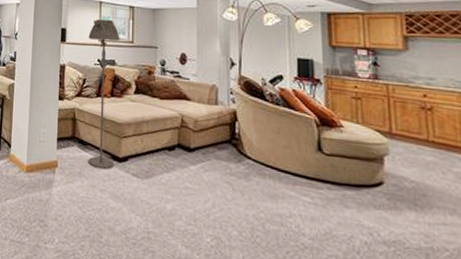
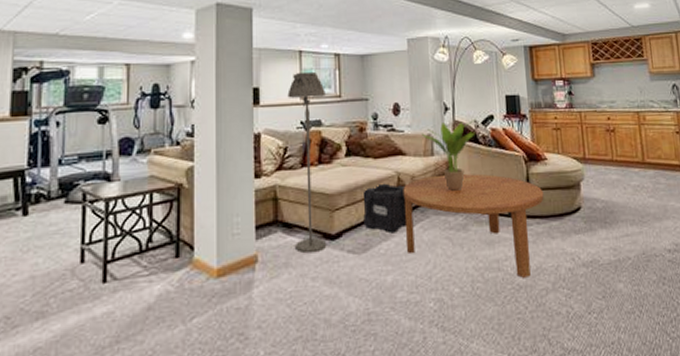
speaker: none [148,121,189,168] -> present [362,183,408,234]
coffee table: none [186,123,338,240] -> present [403,174,544,278]
potted plant: none [207,76,264,142] -> present [422,118,477,192]

